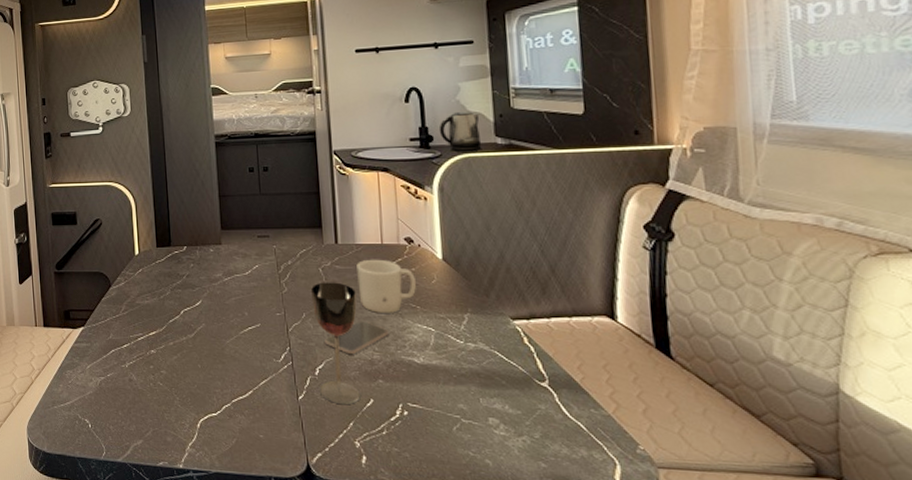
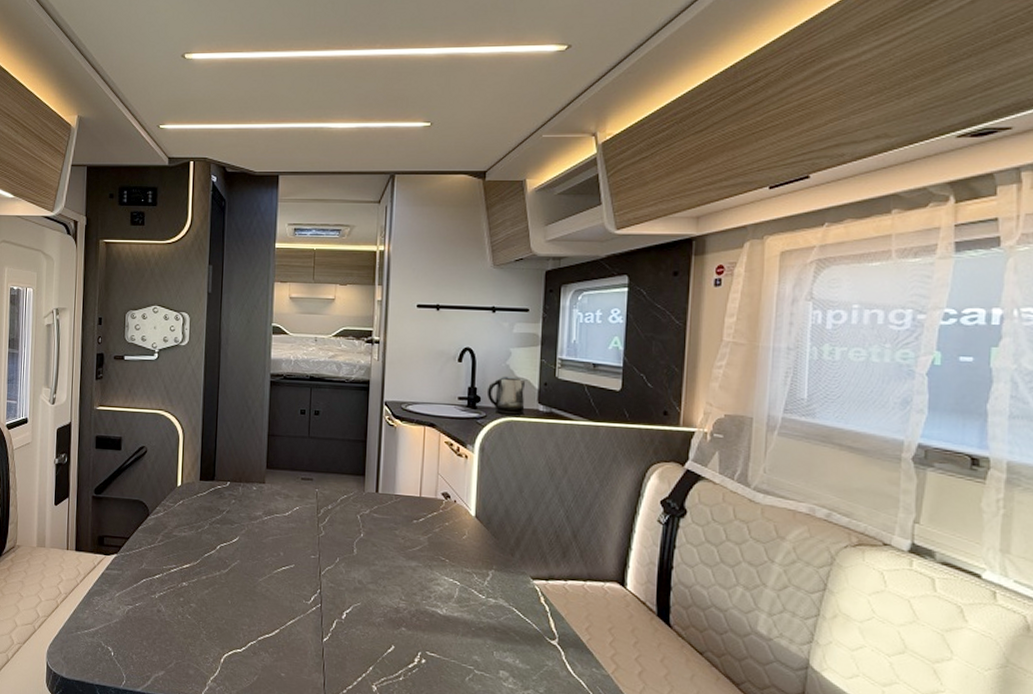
wineglass: present [311,282,361,405] -> none [343,529,390,650]
smartphone: present [325,321,388,355] -> none [355,569,416,602]
mug: present [356,259,417,313] -> none [392,510,449,565]

